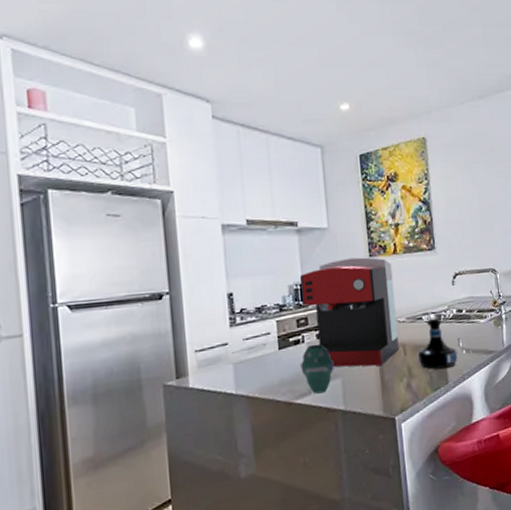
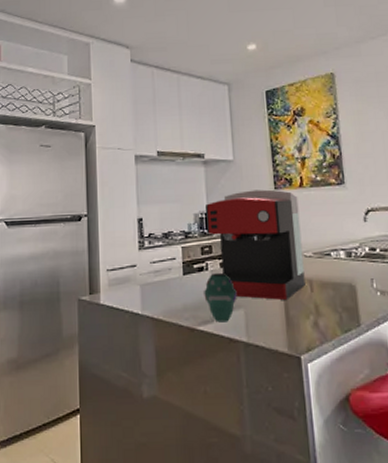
tequila bottle: present [418,317,458,370] -> none [326,254,371,309]

